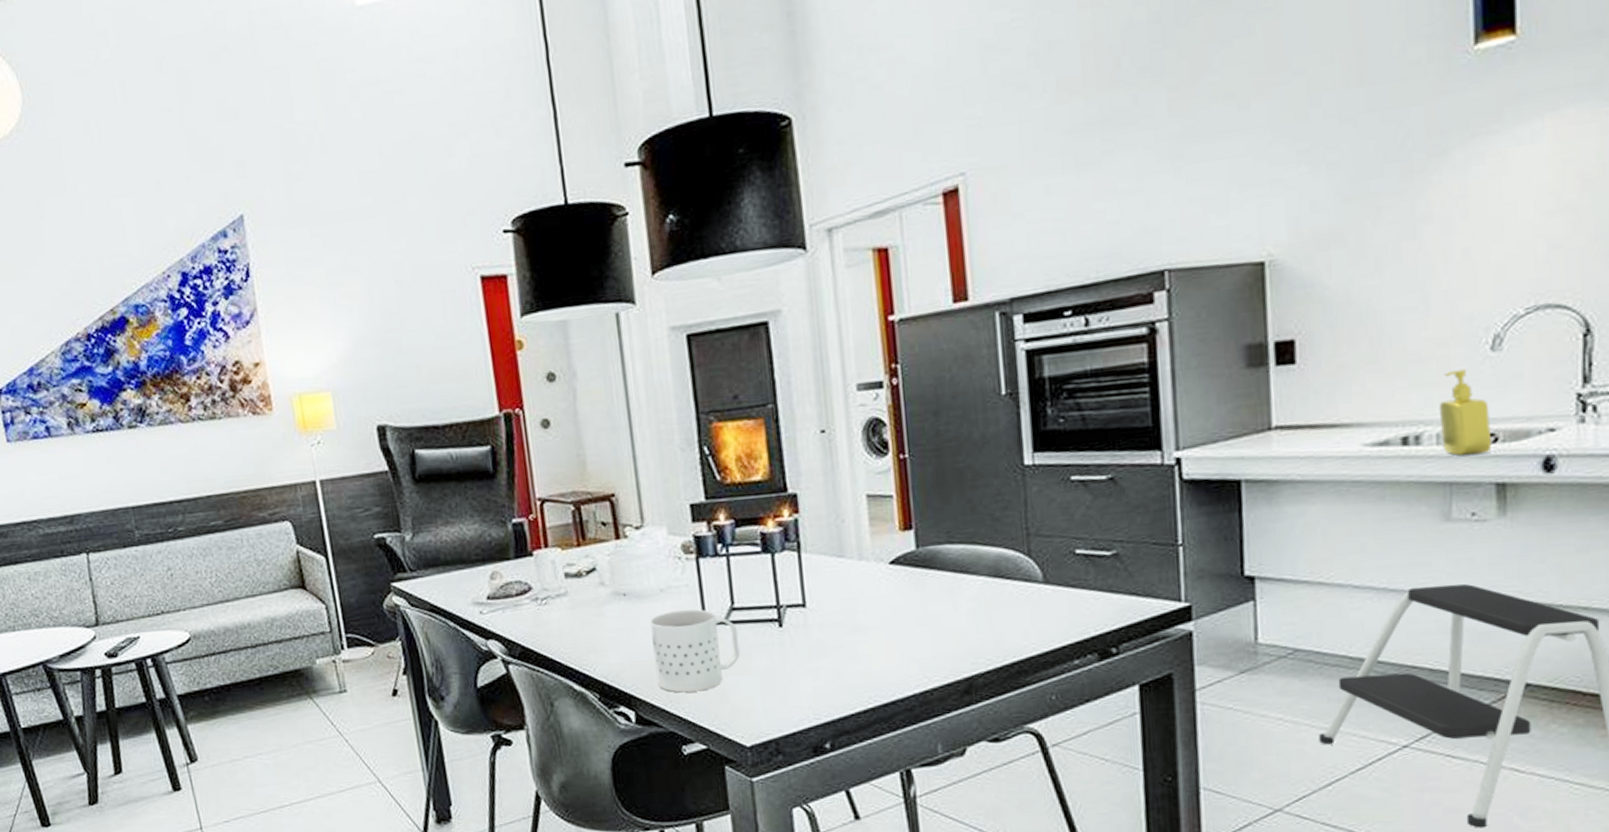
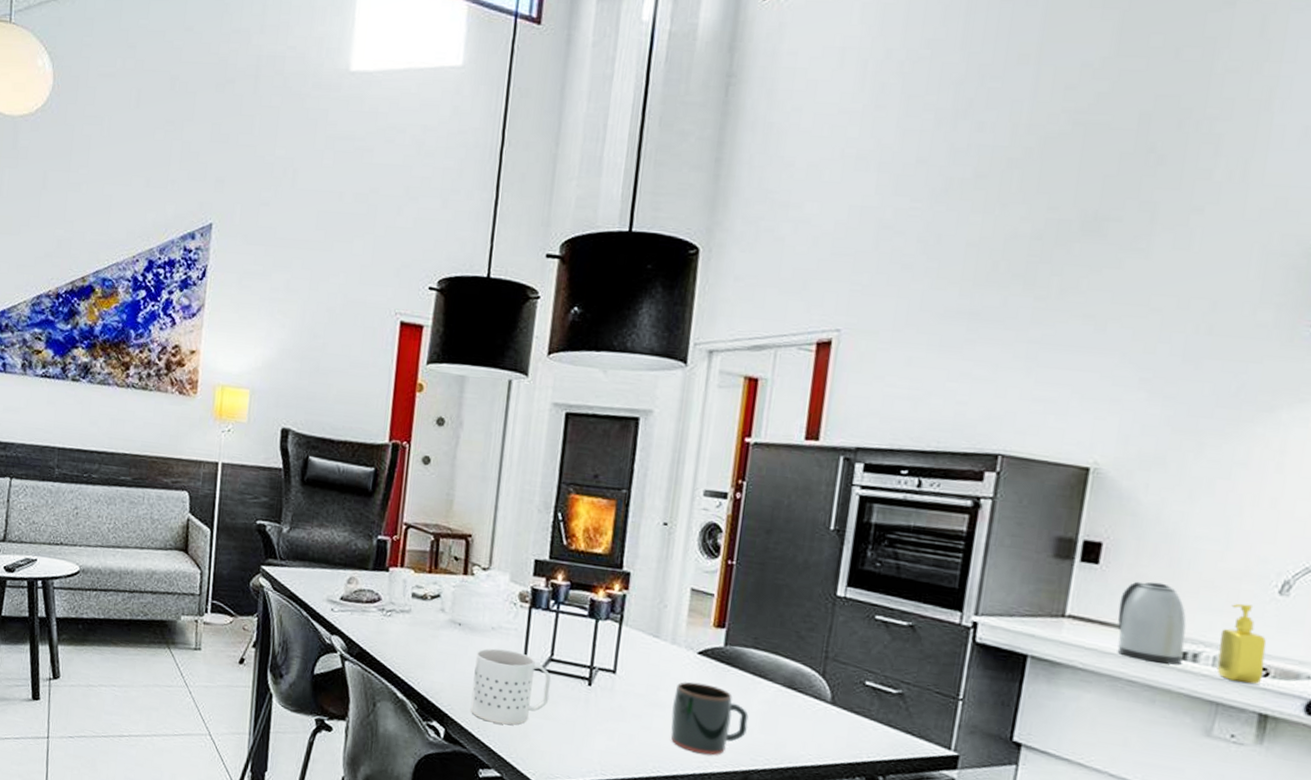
mug: none [874,594,960,671] -> present [670,681,749,755]
kettle: none [1326,368,1405,457] -> present [1117,581,1187,665]

